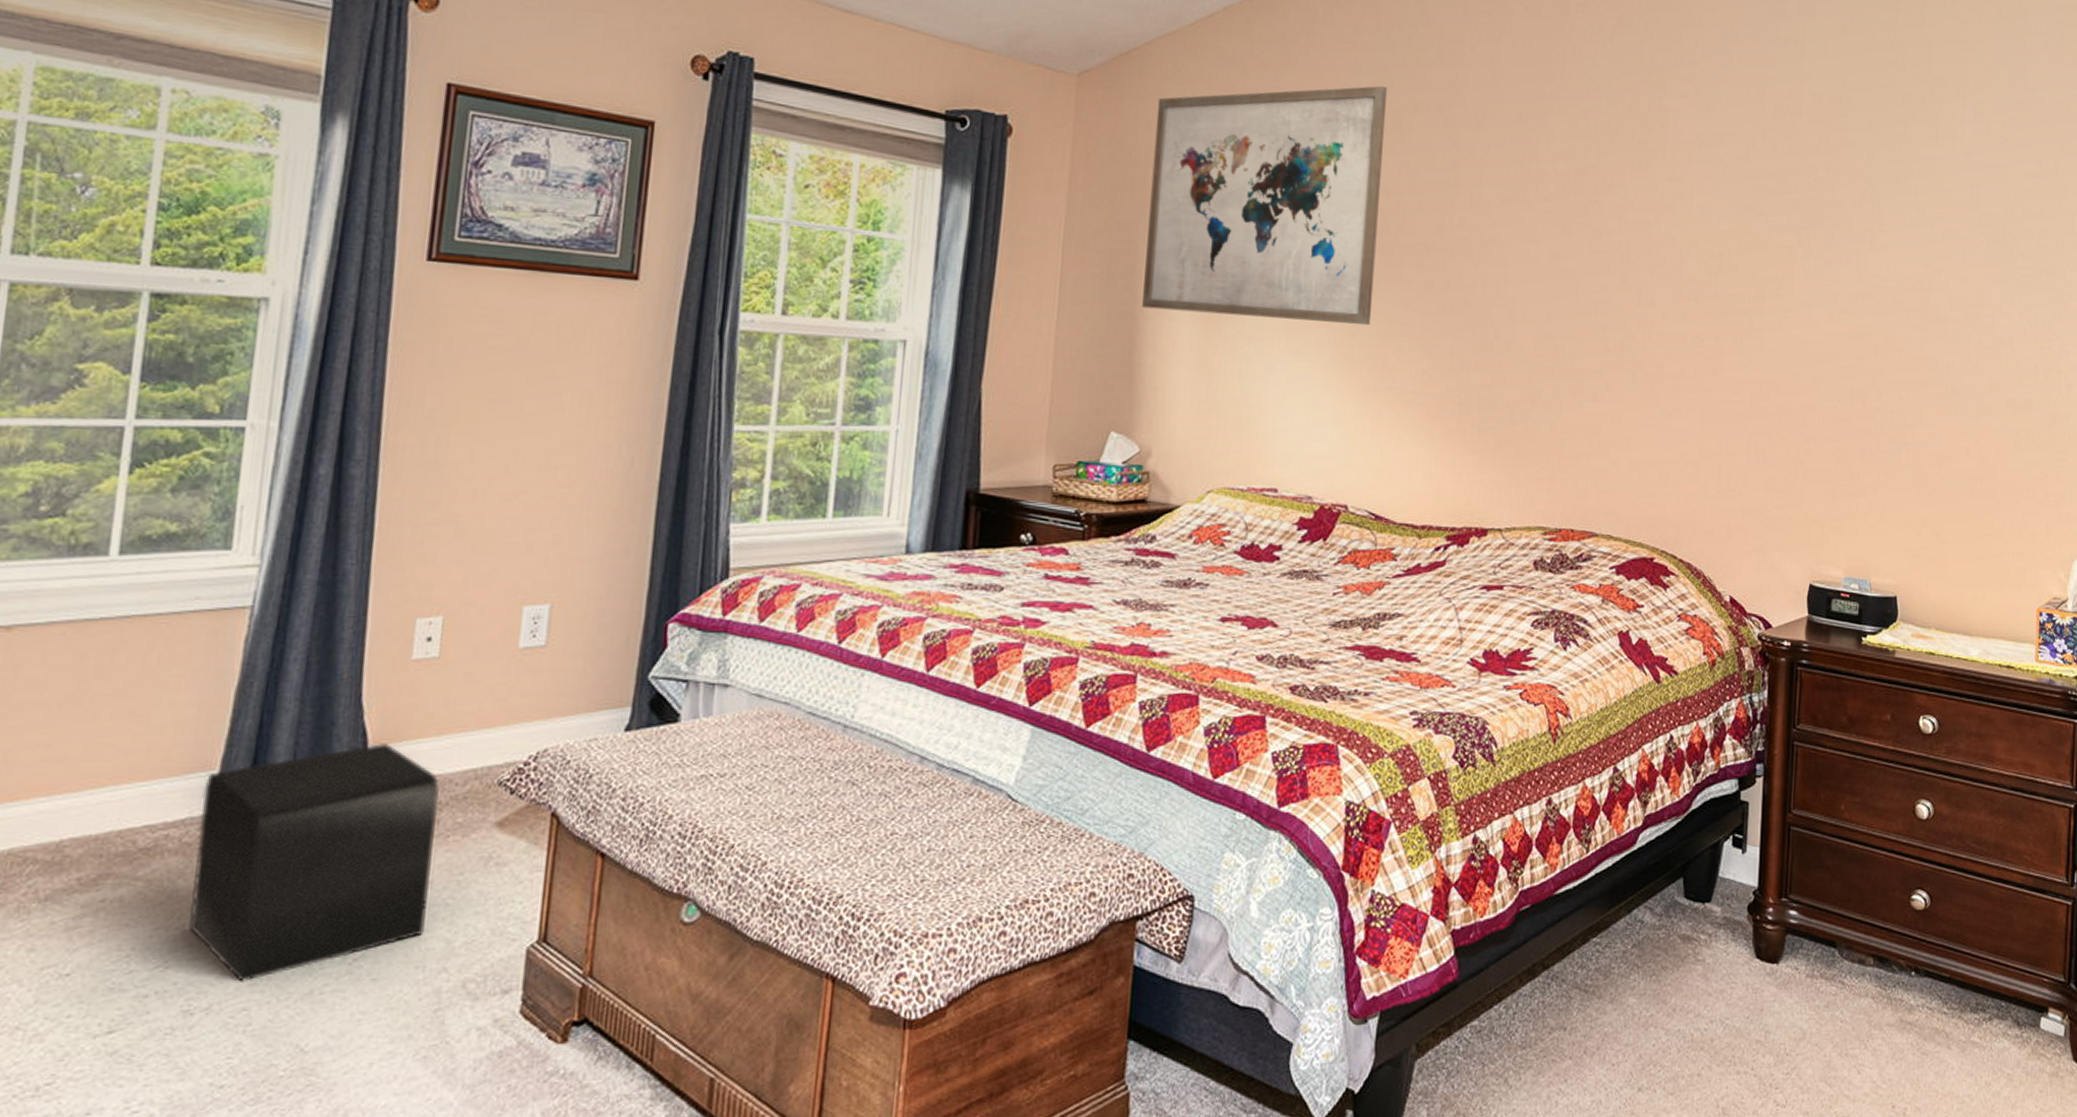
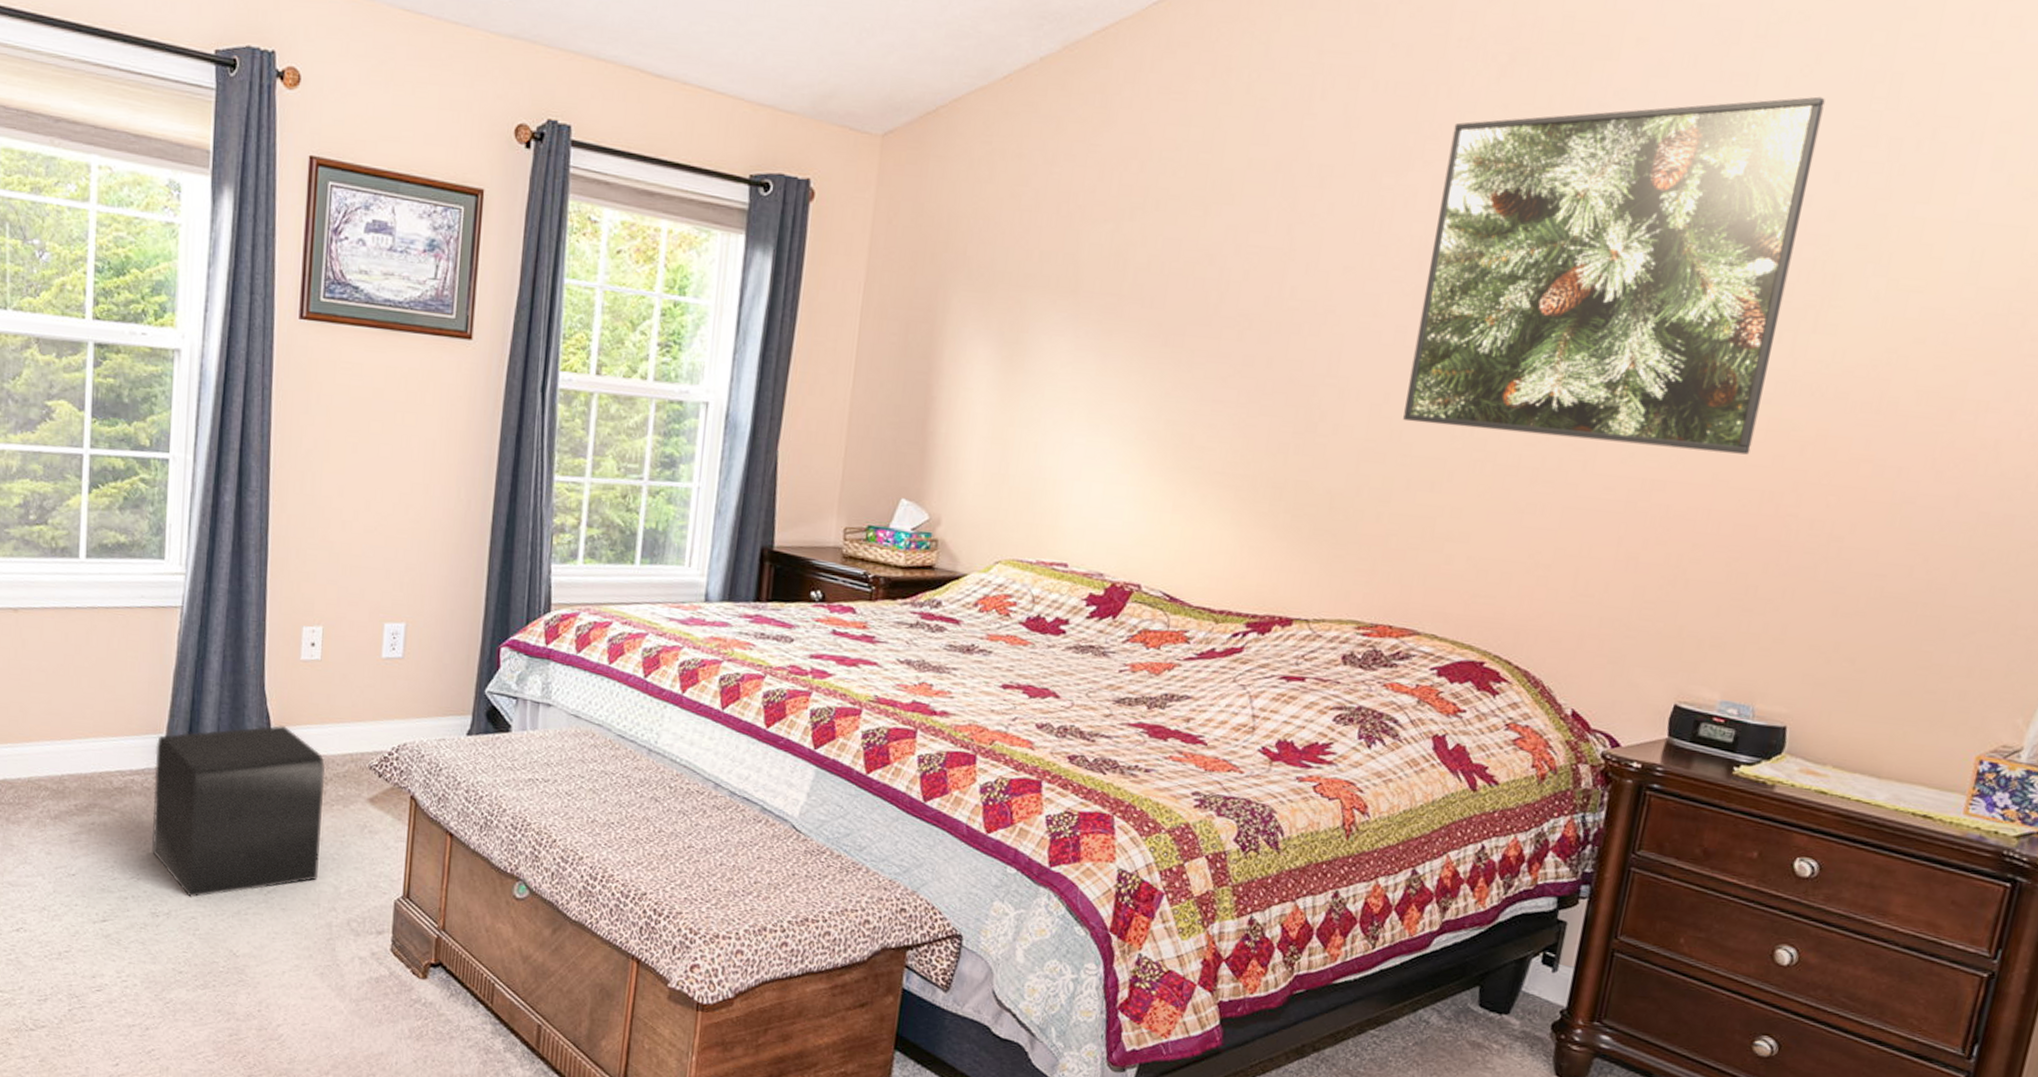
wall art: present [1142,85,1388,326] -> none [938,140,1220,402]
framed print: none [1564,60,1854,357] -> present [1403,96,1825,455]

